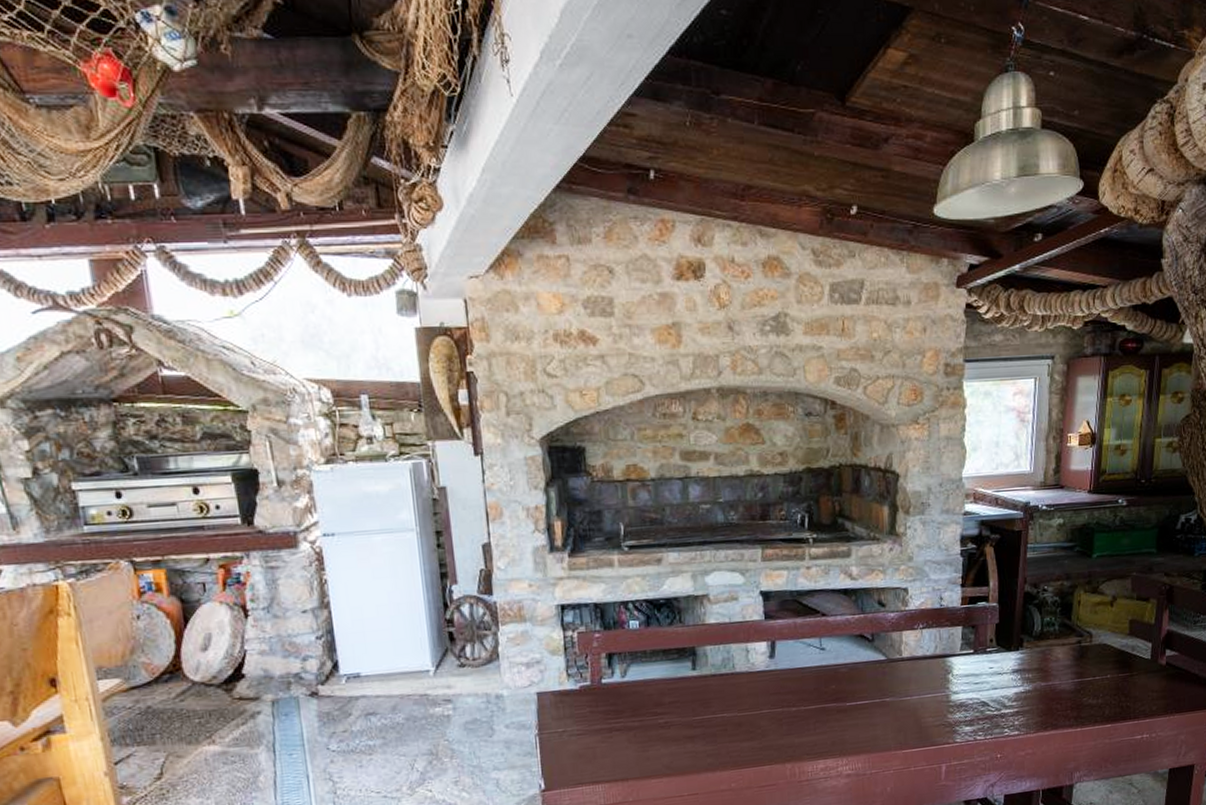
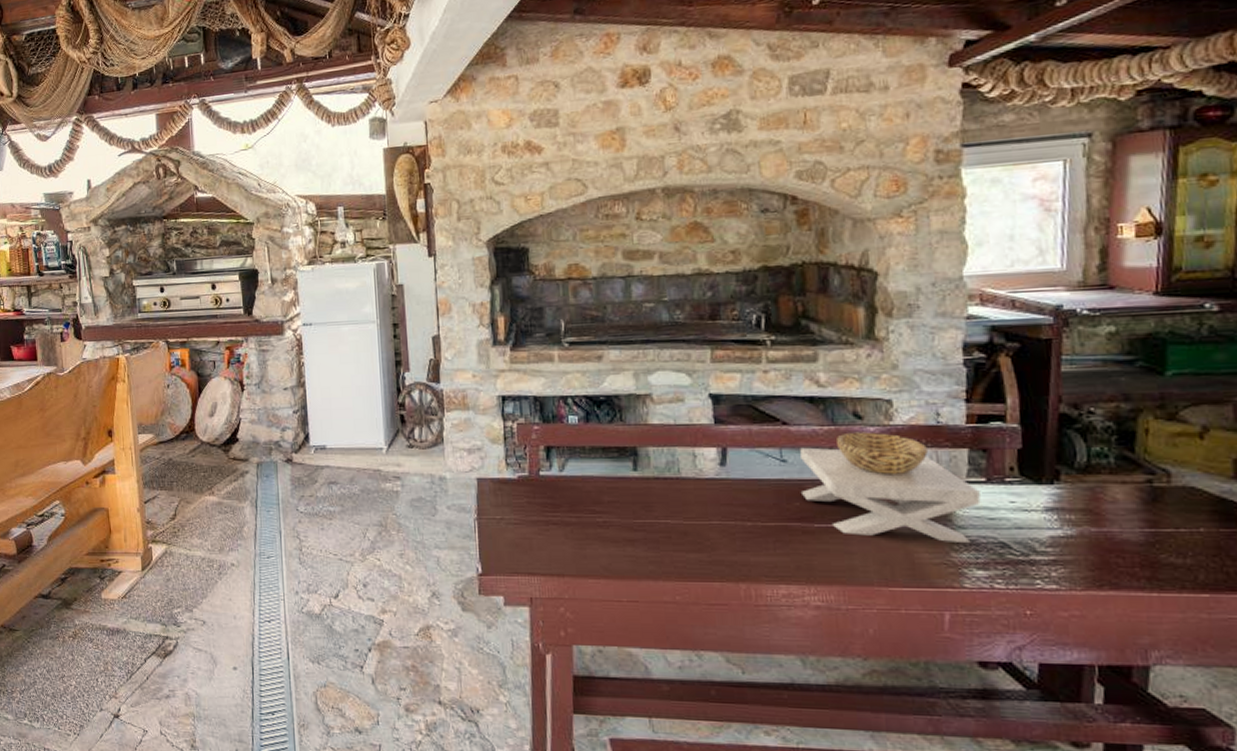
decorative bowl: none [836,617,969,709] -> present [800,432,981,544]

